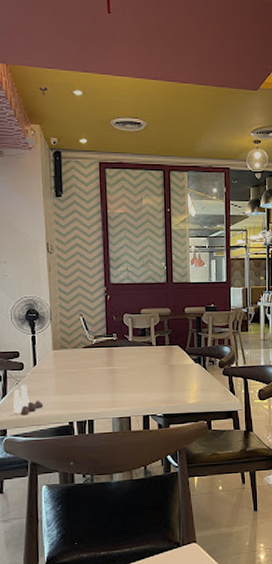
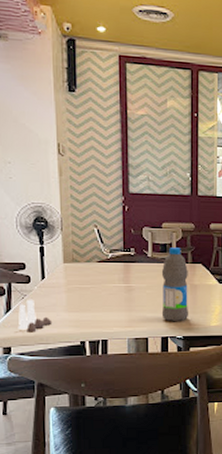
water bottle: none [141,331,168,401] -> present [161,247,189,322]

